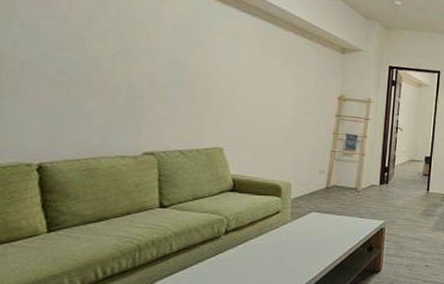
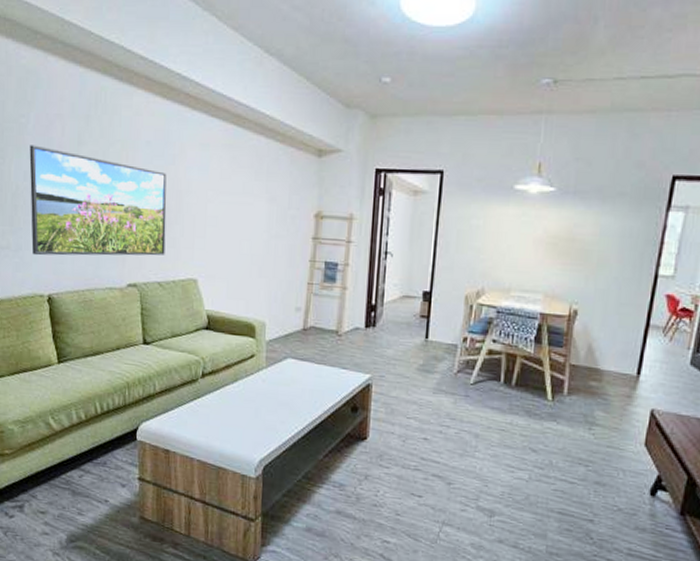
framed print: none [18,14,193,127] -> present [29,145,167,256]

